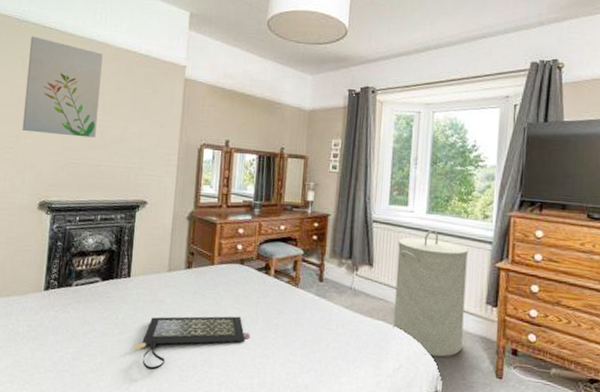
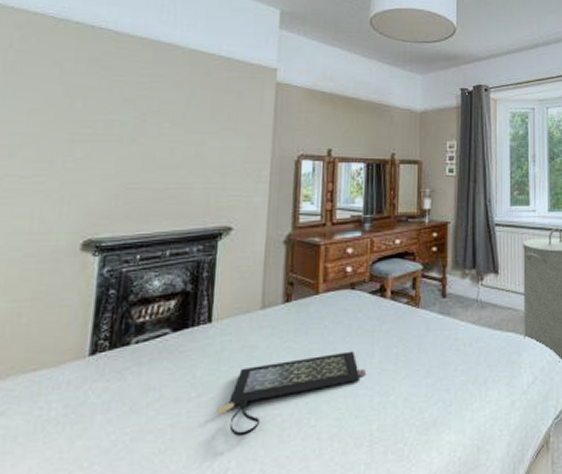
wall art: present [22,36,103,138] -> none [58,38,172,156]

